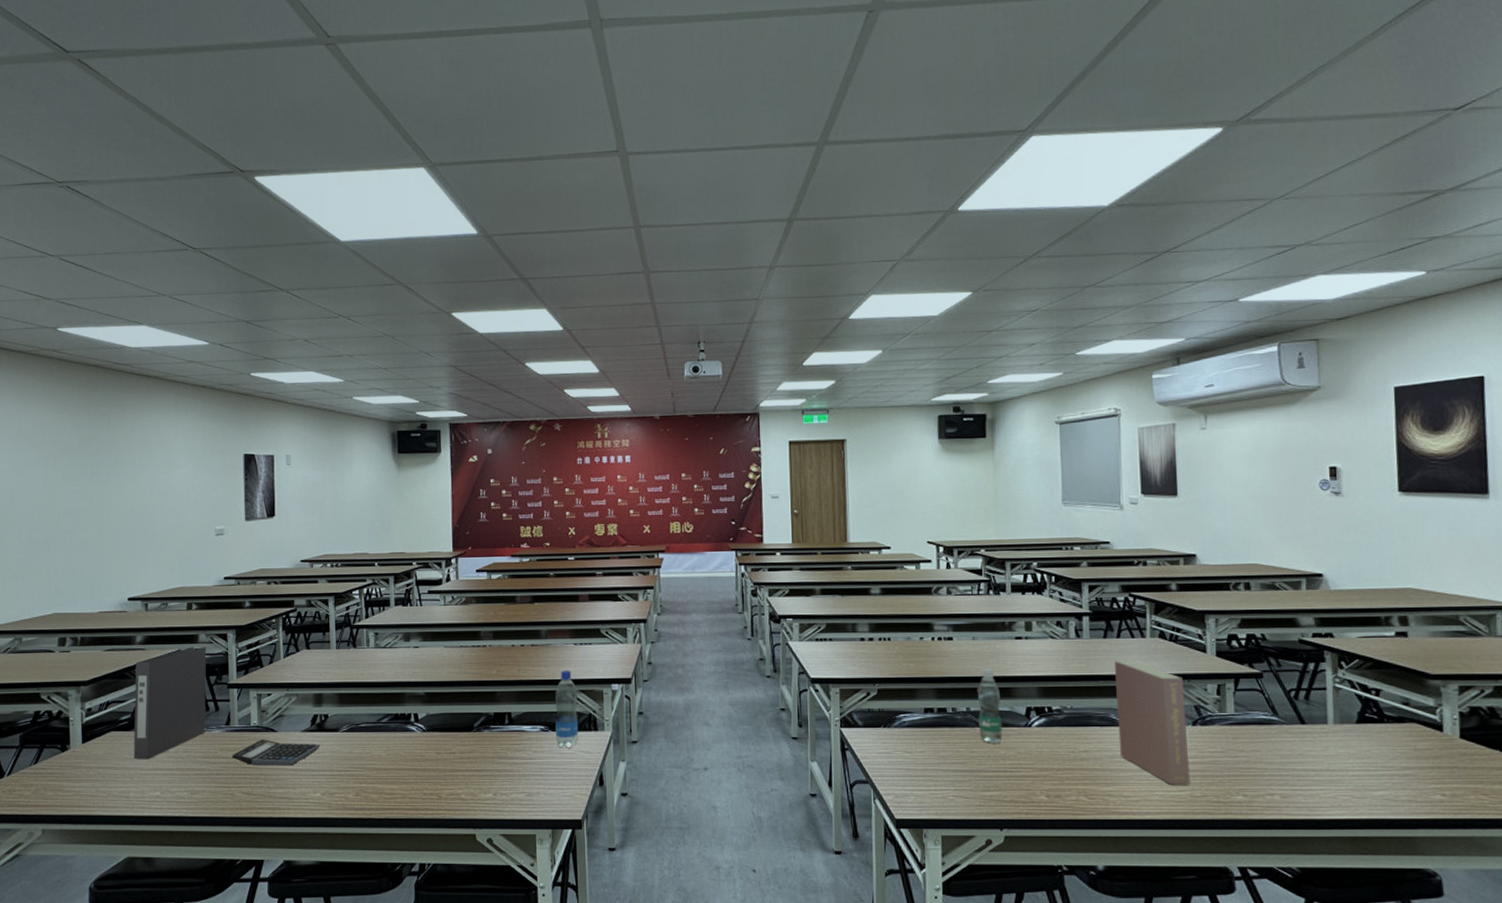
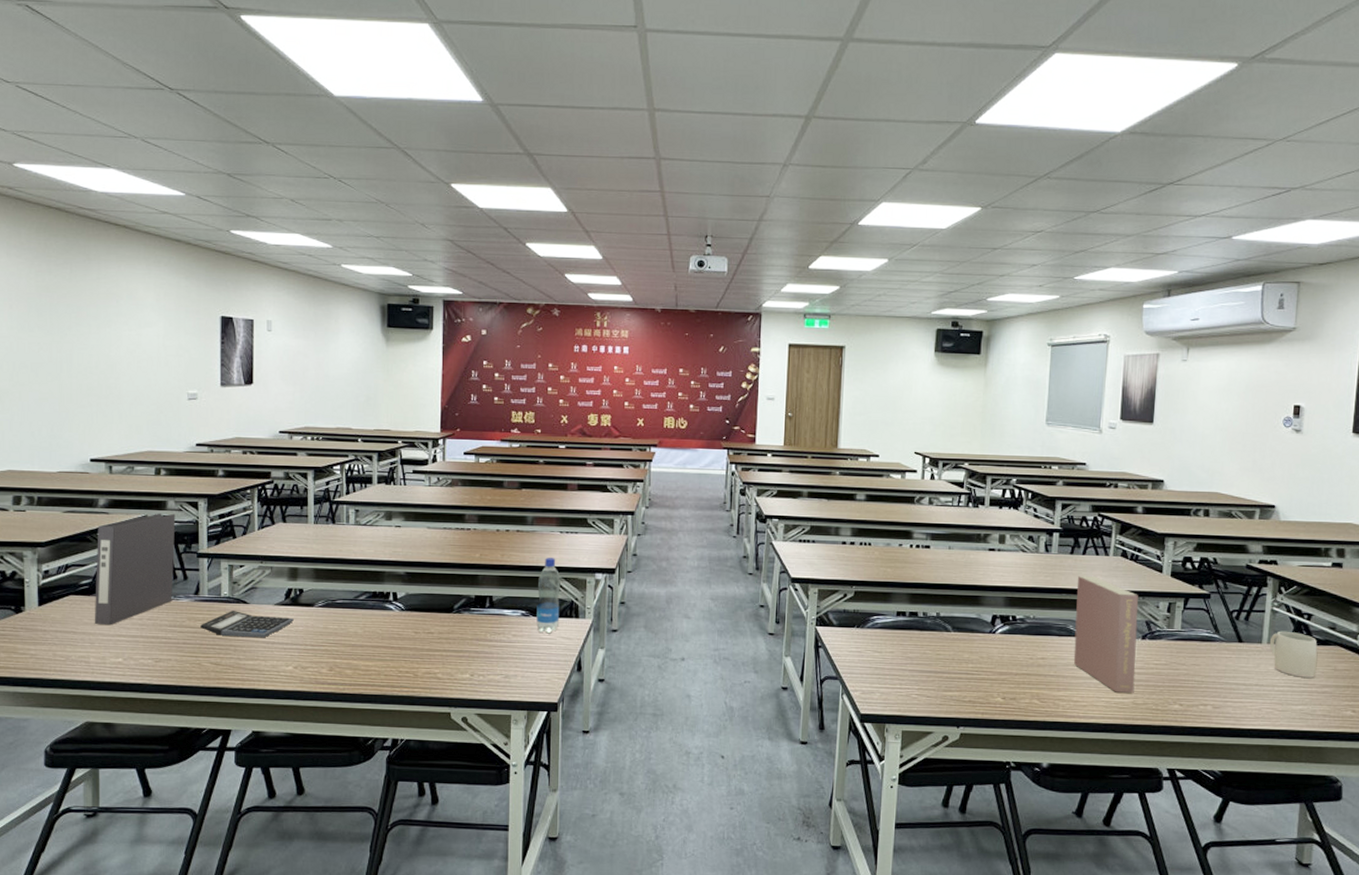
bottle: present [977,667,1003,743] -> none [946,575,969,647]
mug: none [1335,709,1394,760] -> present [1269,631,1318,678]

